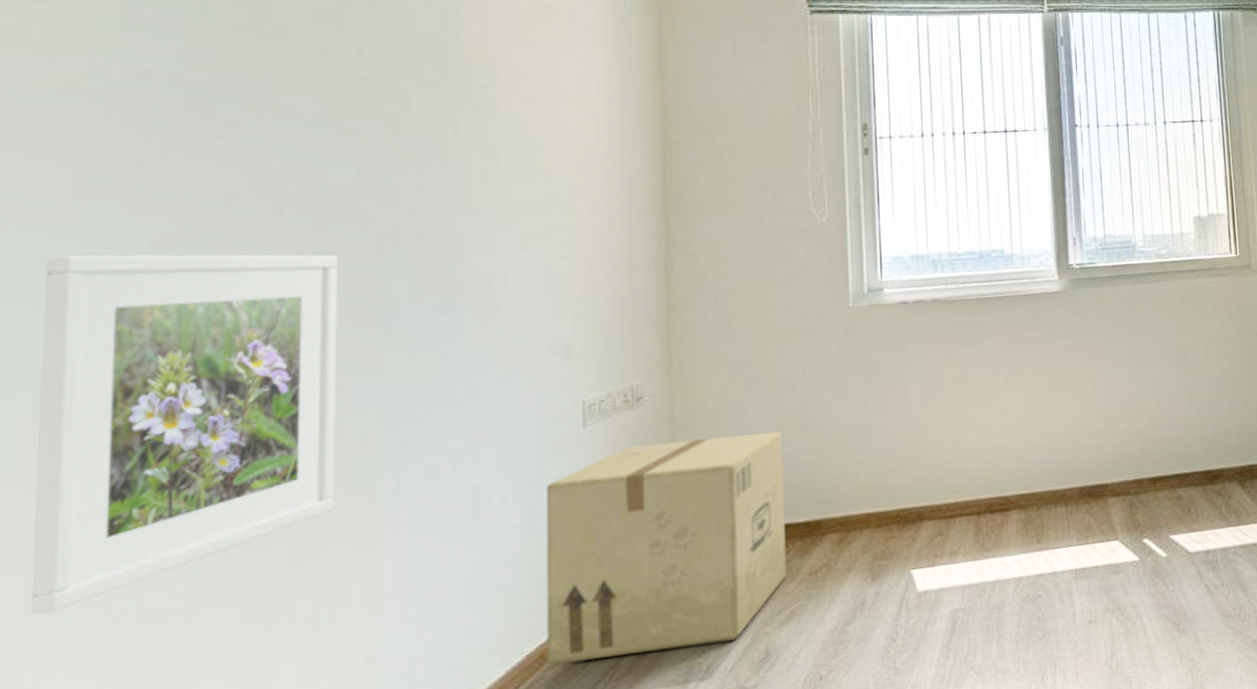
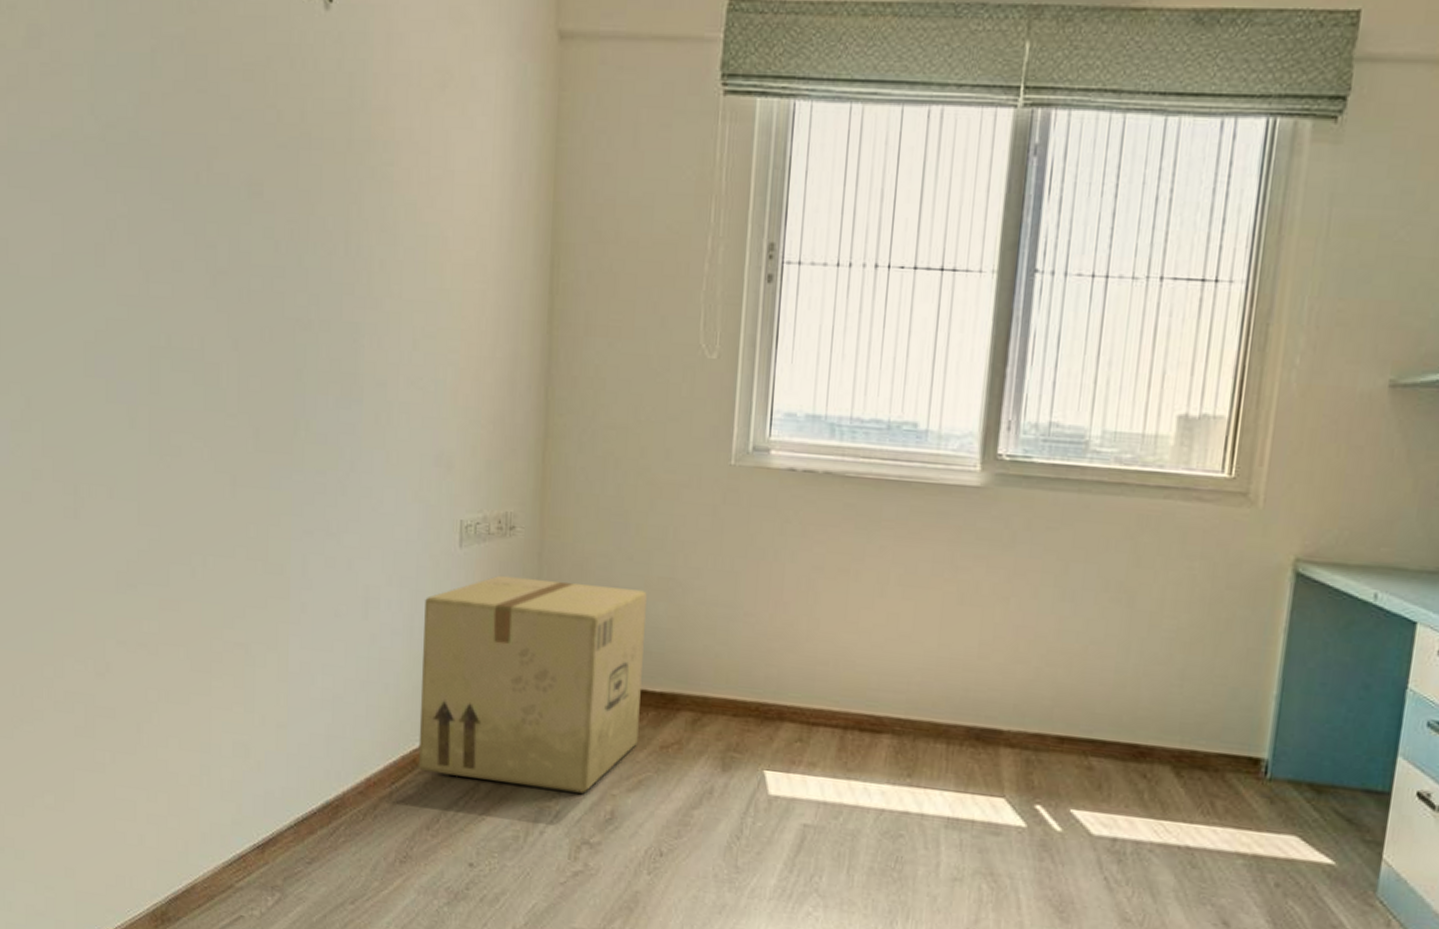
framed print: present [32,254,339,615] -> none [46,303,260,622]

